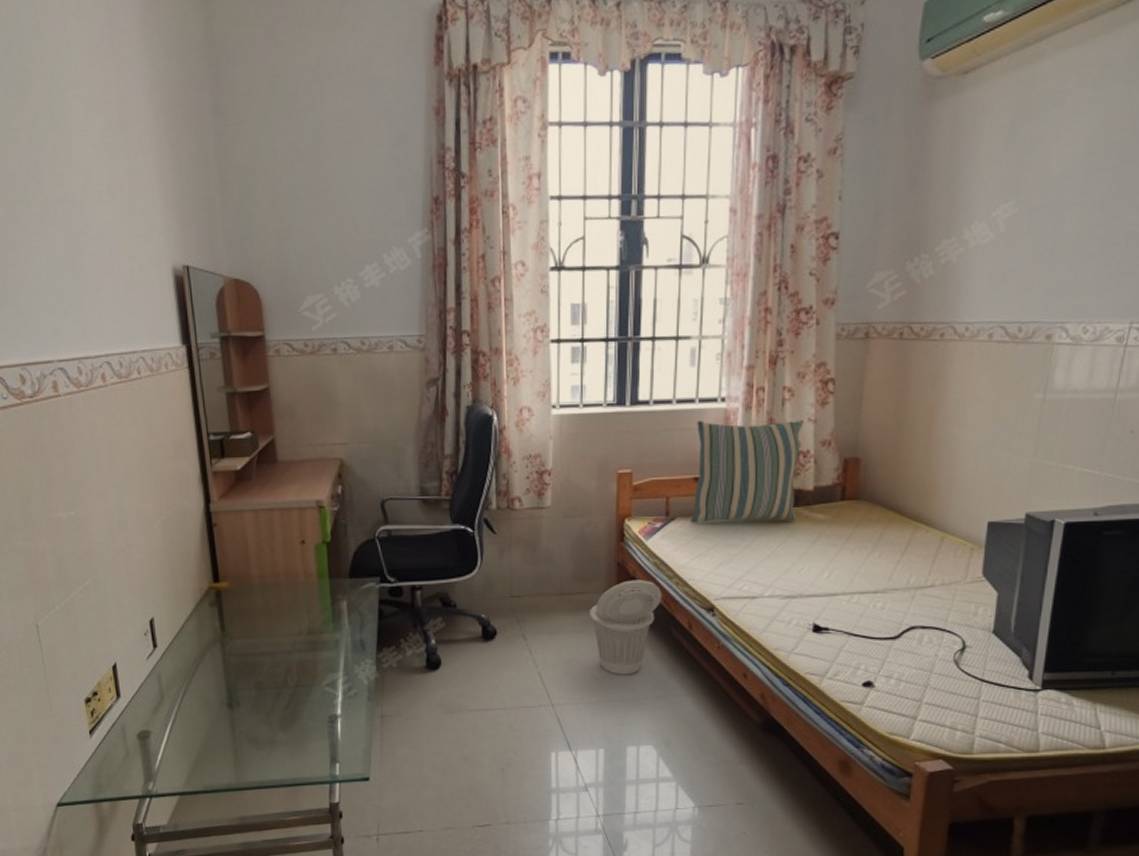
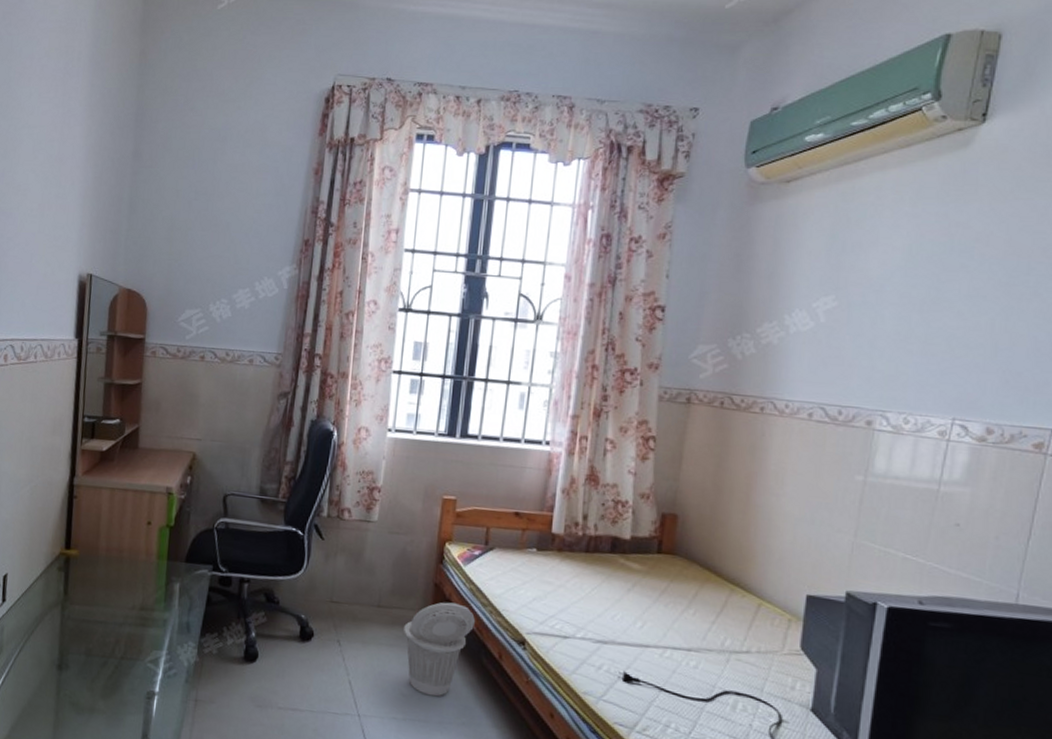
pillow: present [690,419,804,523] -> none [508,459,624,567]

